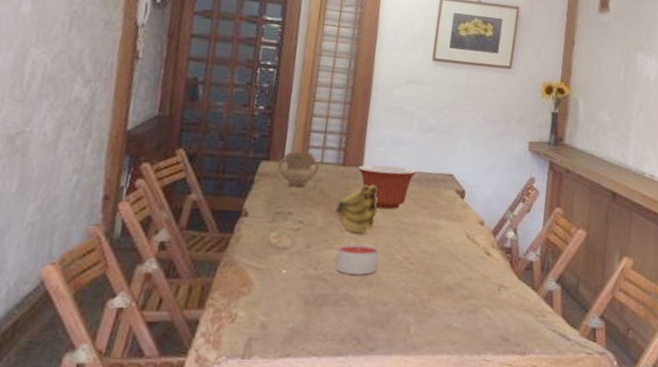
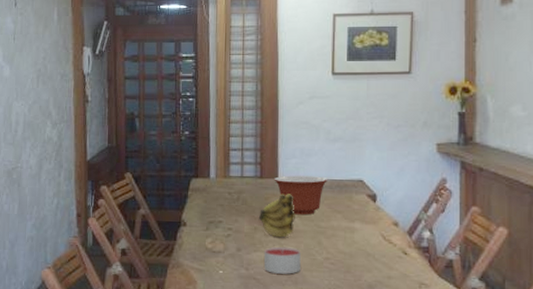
mug: present [277,151,320,186] -> none [205,168,241,199]

